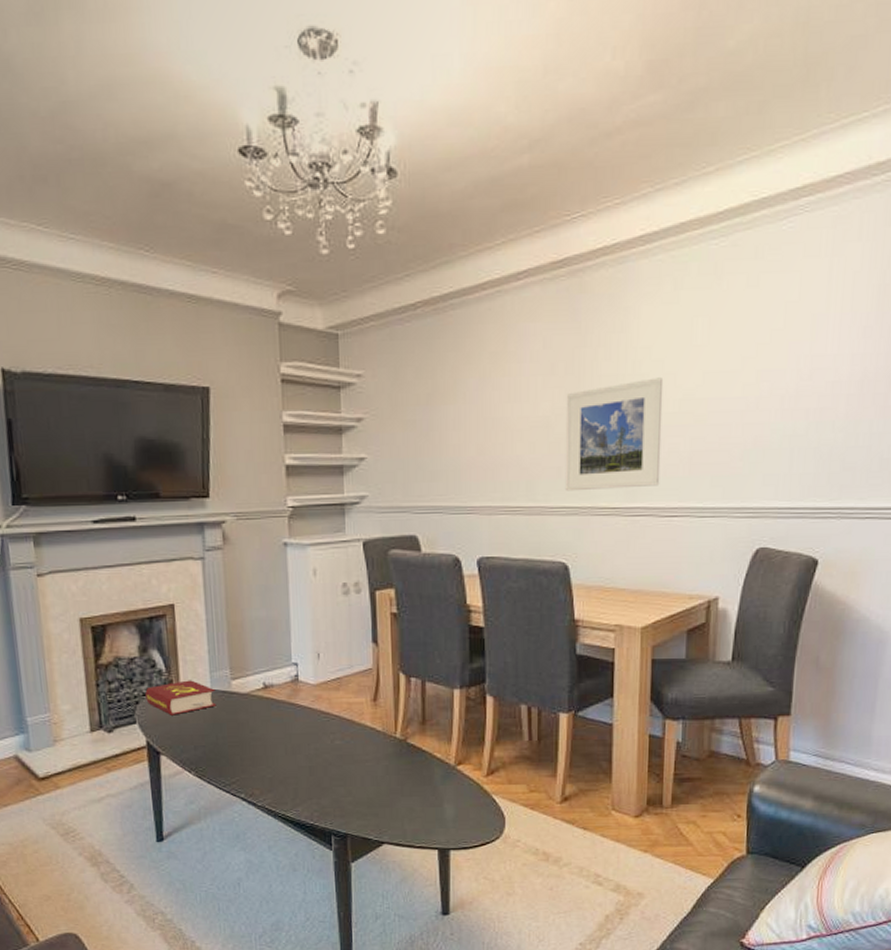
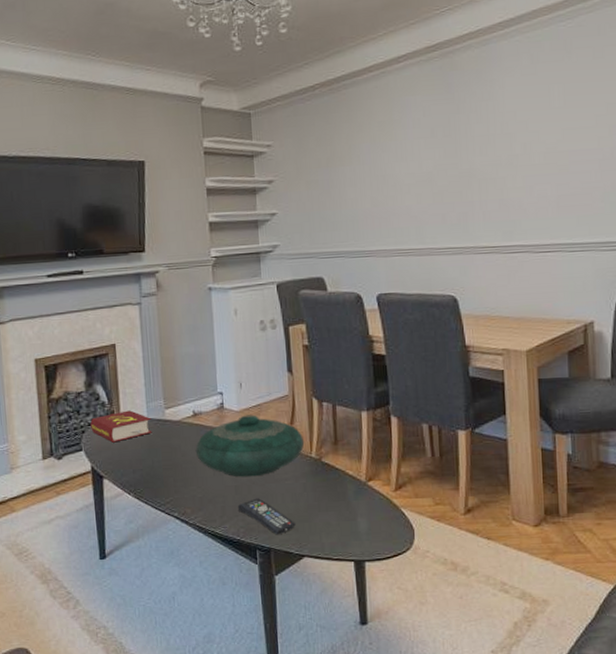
decorative bowl: none [265,689,389,757] -> present [195,415,305,477]
remote control: none [311,780,376,820] -> present [237,498,296,535]
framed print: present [564,377,664,492] -> none [445,135,533,234]

